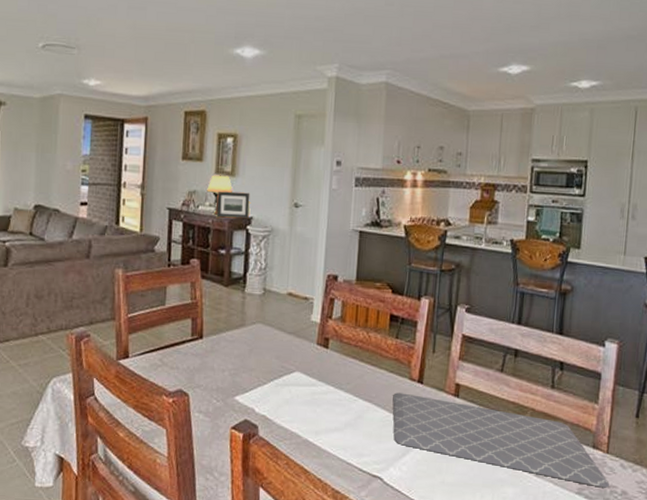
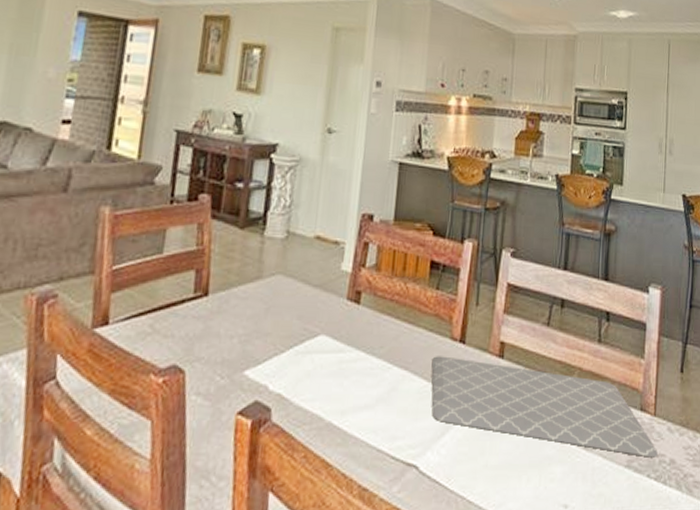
table lamp: present [207,175,232,215] -> none [225,92,256,140]
picture frame: present [216,191,250,219] -> none [235,111,277,146]

